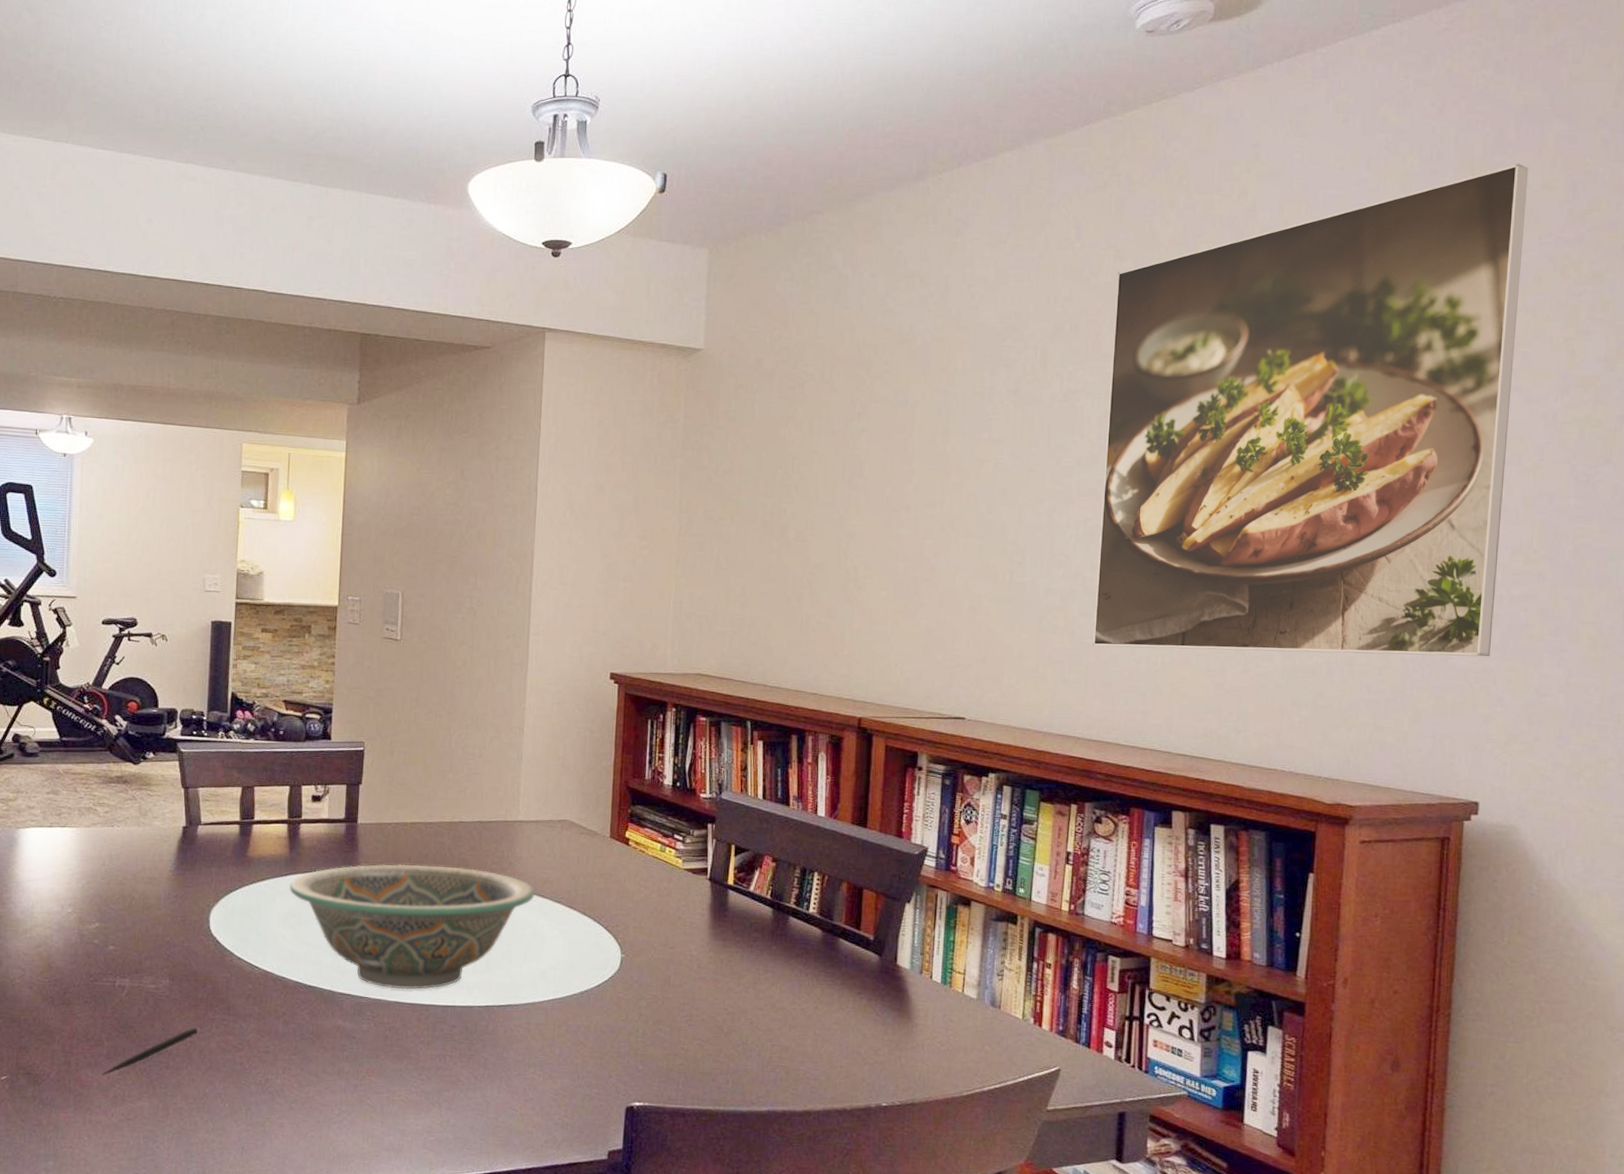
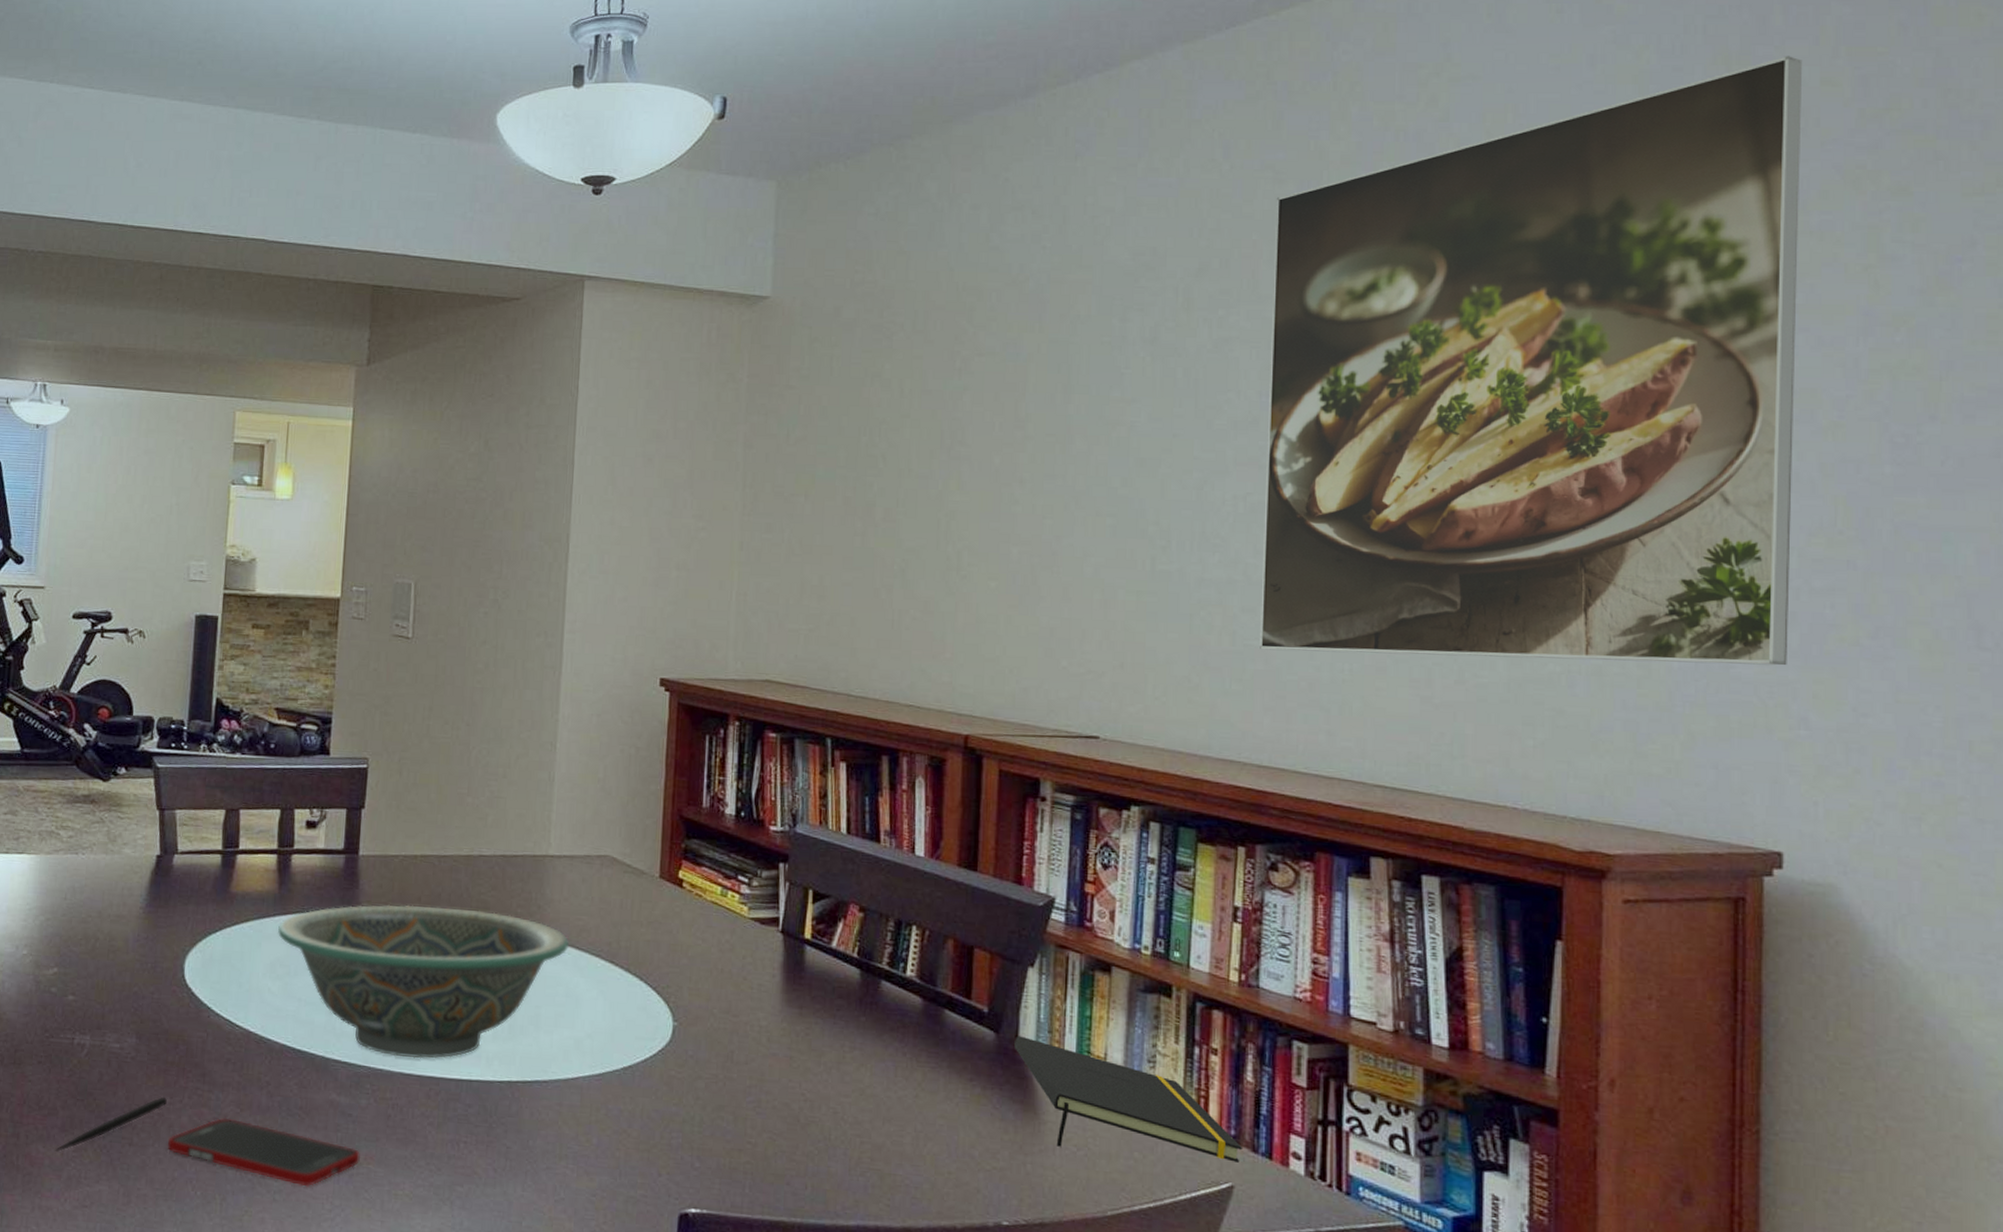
cell phone: none [199,1043,363,1097] -> present [167,1117,360,1187]
notepad: none [894,957,1068,1051] -> present [1014,1035,1242,1163]

